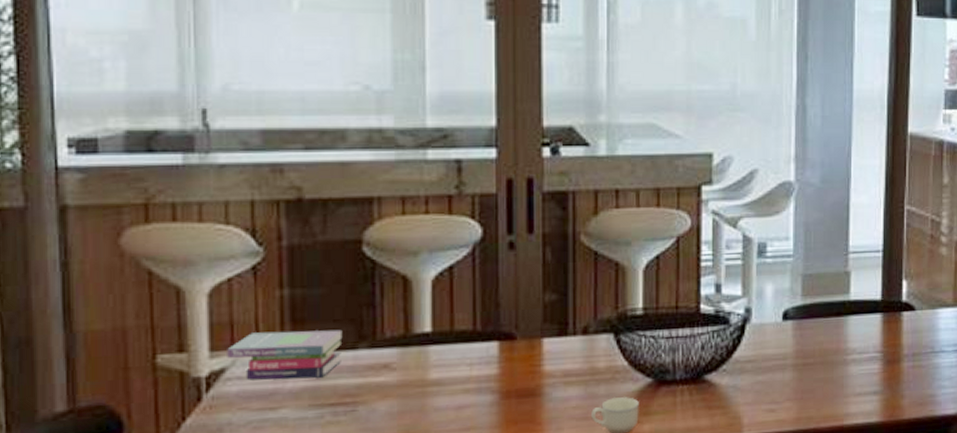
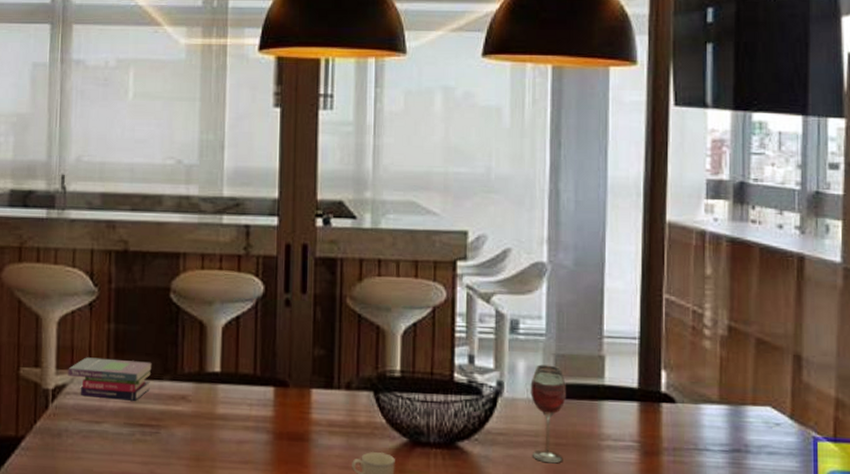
wineglass: none [778,286,813,385] -> present [530,364,566,464]

